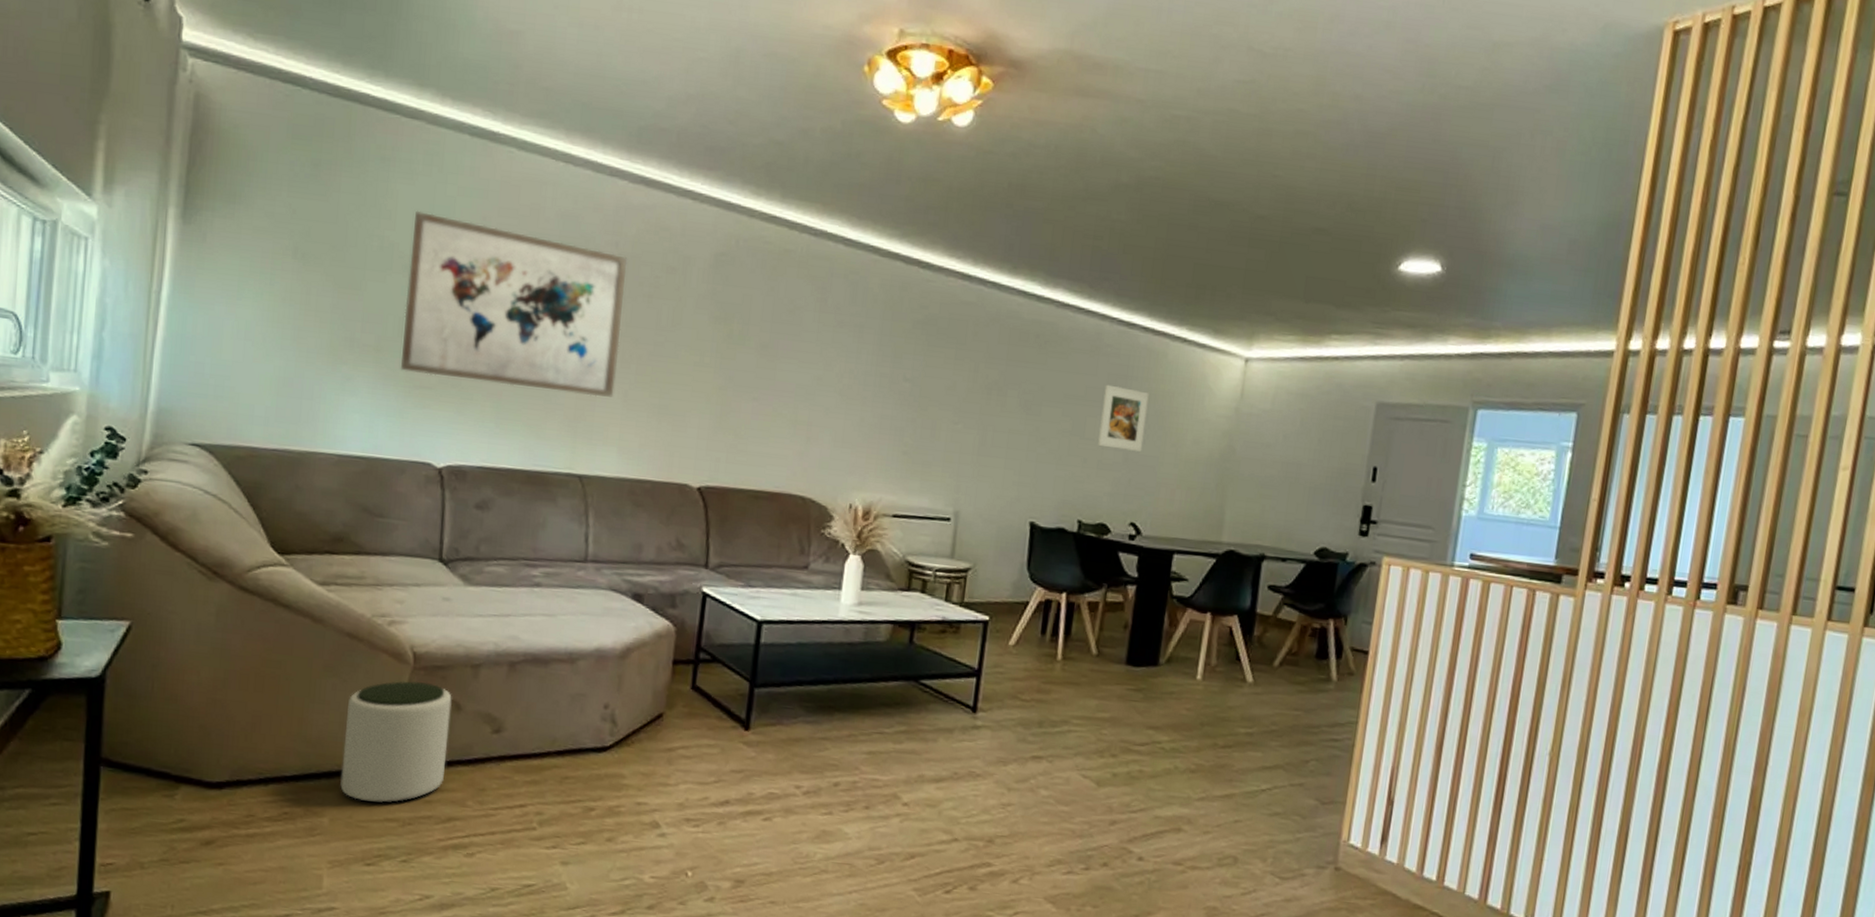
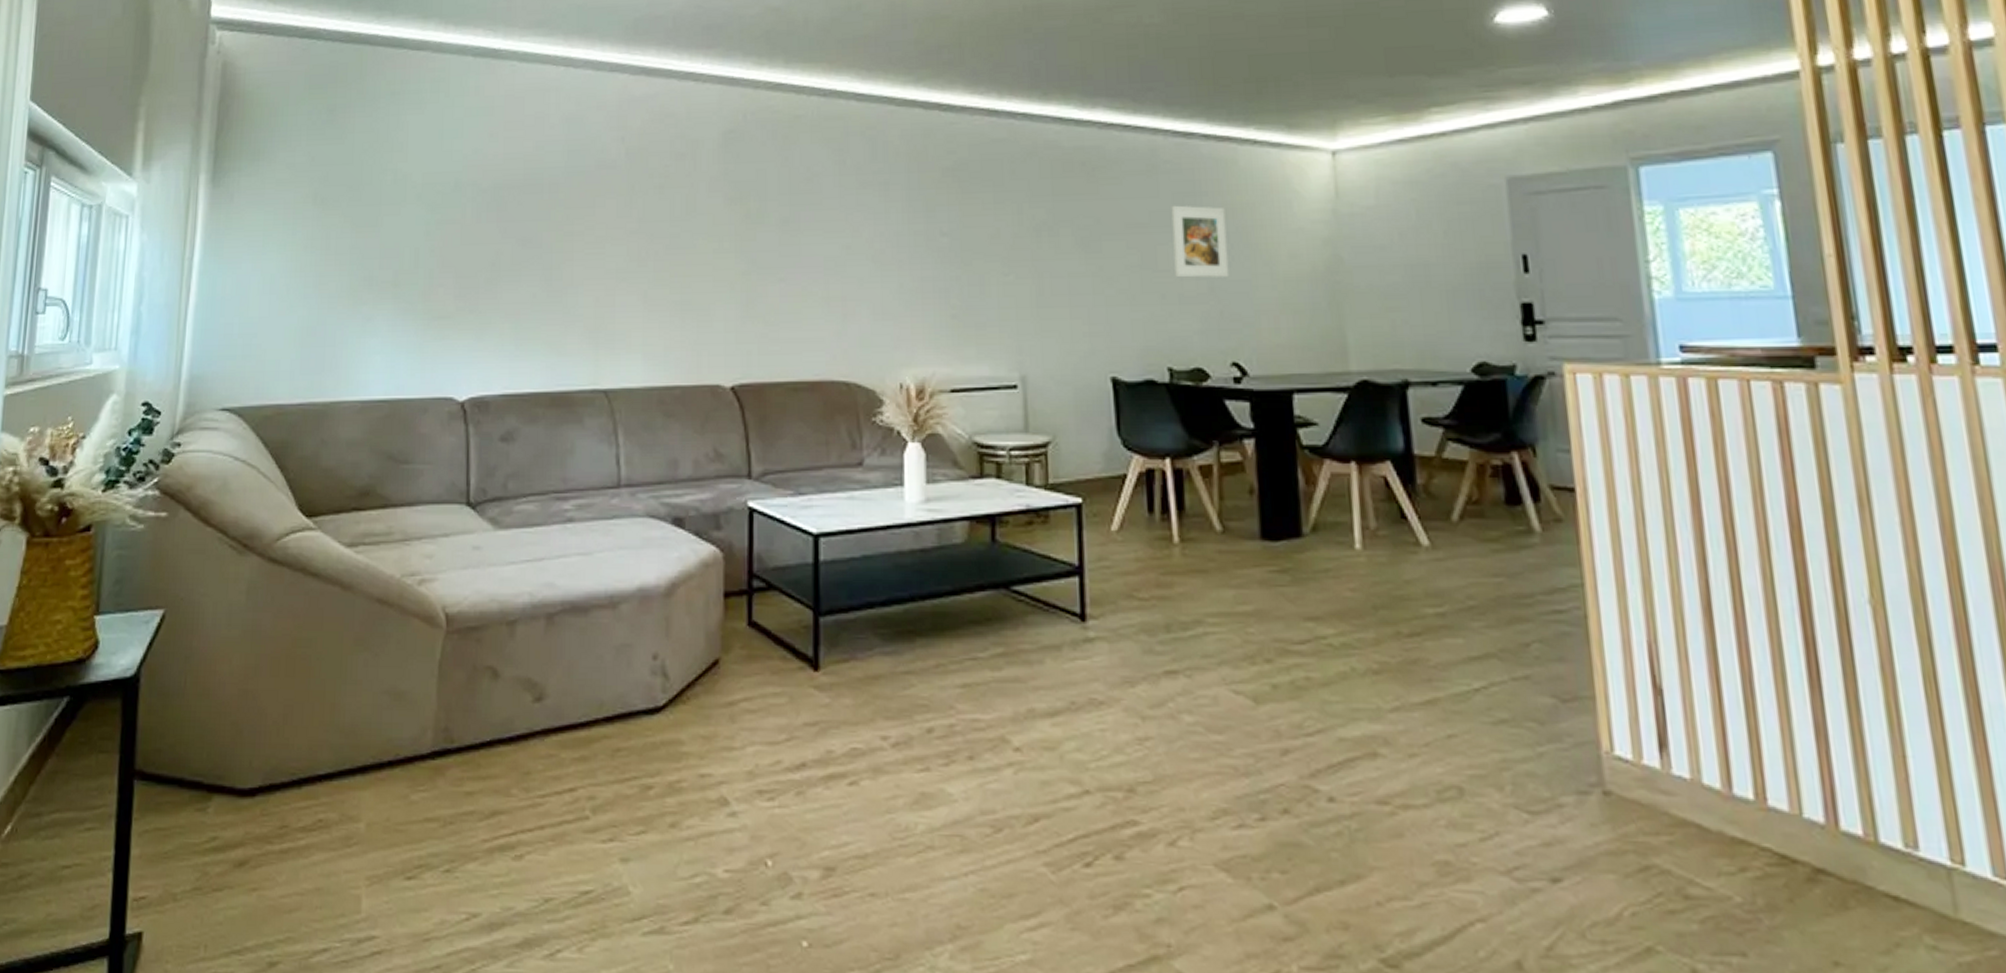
plant pot: present [340,681,452,803] -> none [376,647,488,800]
wall art: present [400,210,628,397] -> none [418,138,635,304]

